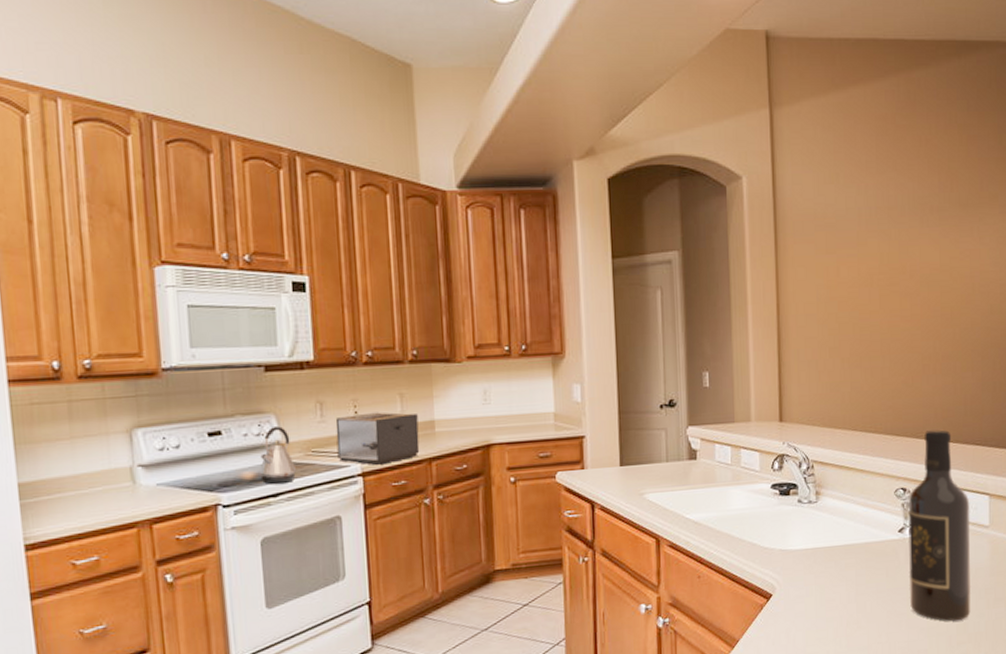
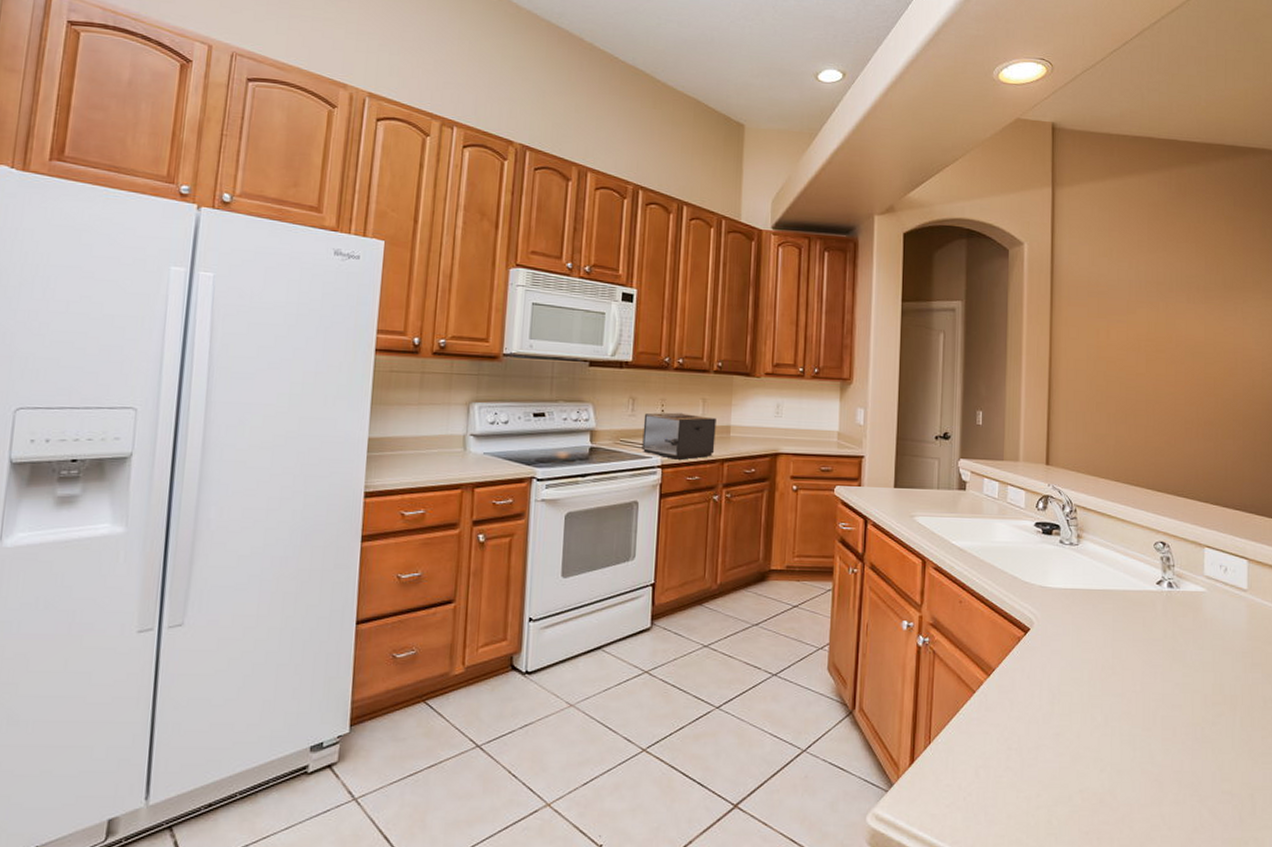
kettle: present [260,426,297,484] -> none [573,415,605,466]
wine bottle: present [908,430,971,621] -> none [1165,490,1229,679]

